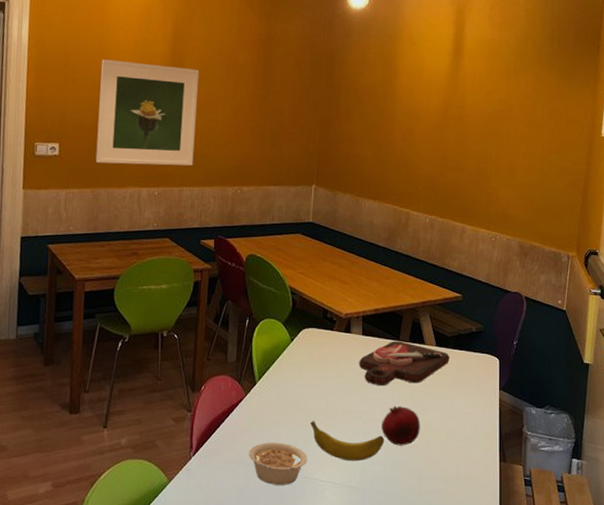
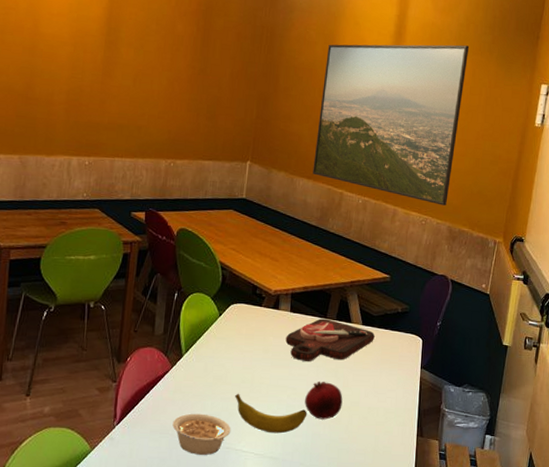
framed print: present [95,59,200,166] -> none [24,21,136,136]
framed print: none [378,59,529,221] -> present [313,44,470,206]

